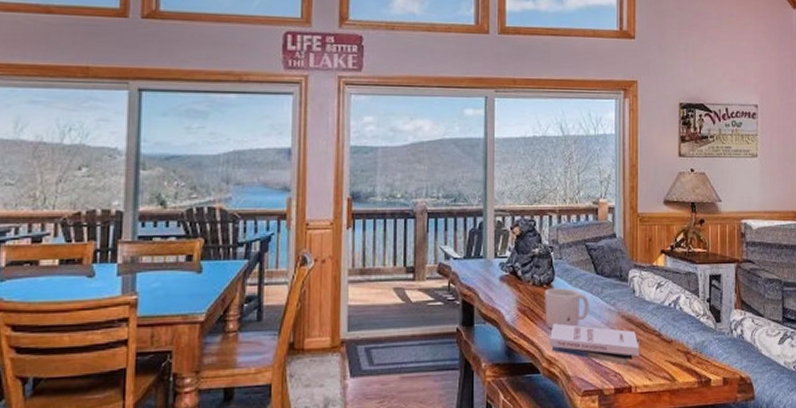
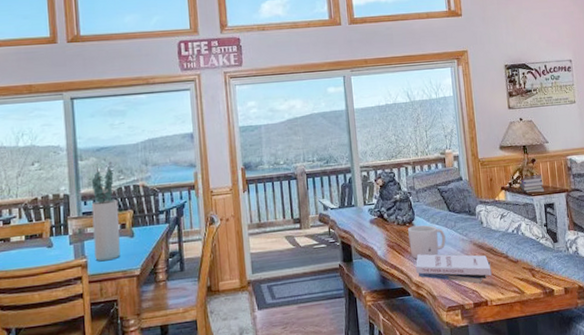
vase: none [148,174,186,301] -> present [91,161,121,262]
books: none [683,239,712,263] -> present [519,174,545,196]

